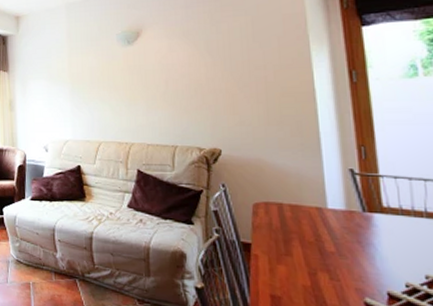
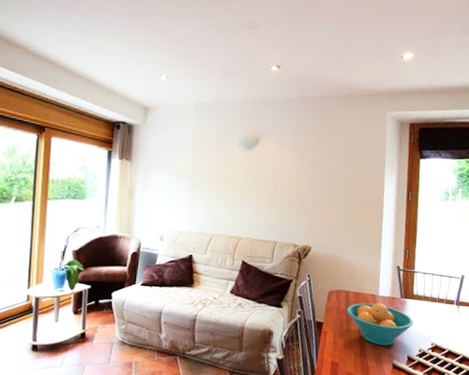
fruit bowl: none [282,218,390,277] -> present [346,303,414,346]

